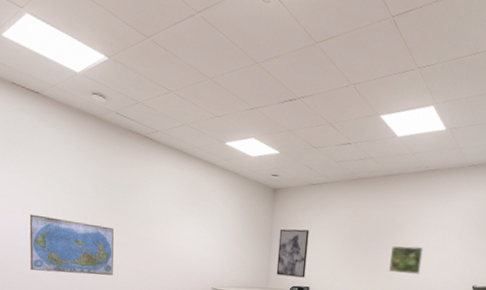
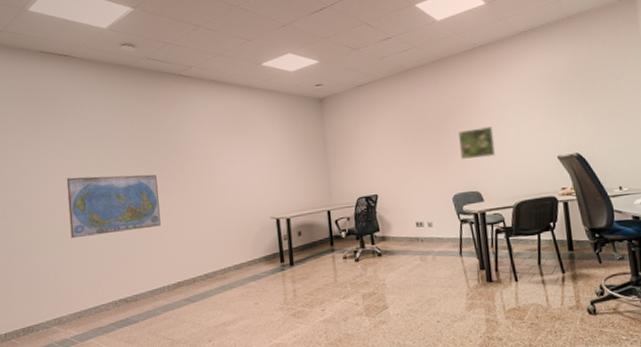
wall art: present [276,229,310,278] -> none [333,133,371,189]

